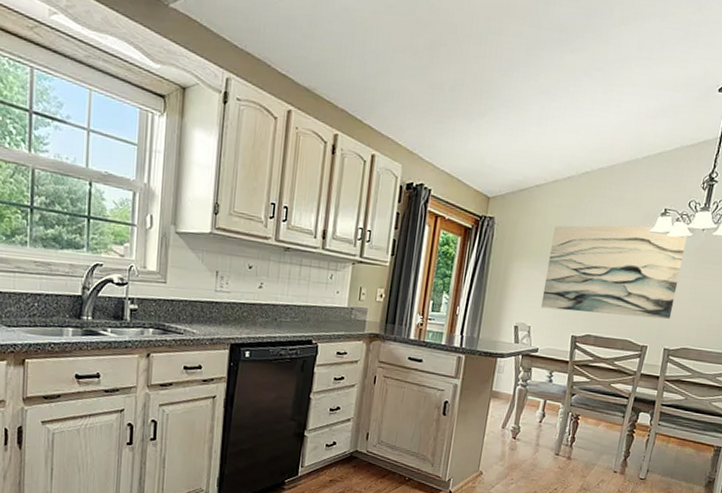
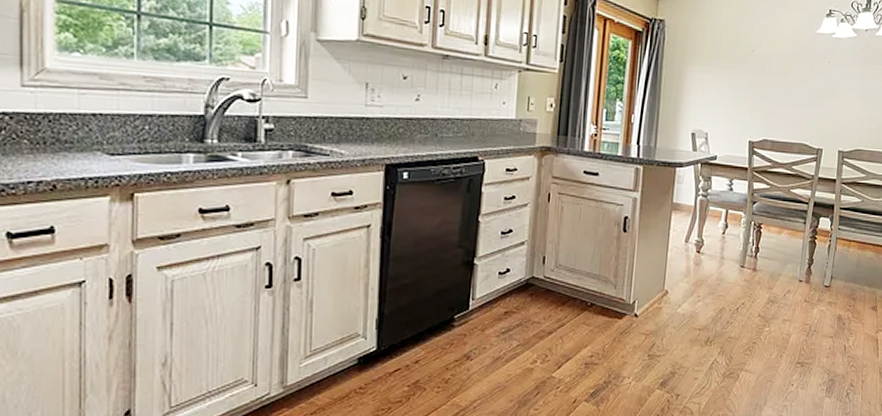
wall art: present [540,225,688,320] -> none [716,27,853,121]

